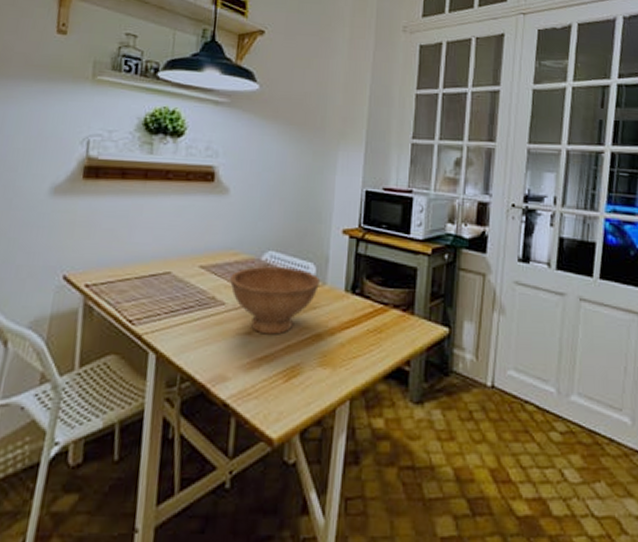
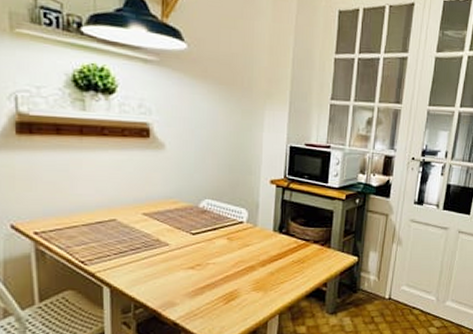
bowl: present [230,266,321,335] -> none [172,212,252,268]

